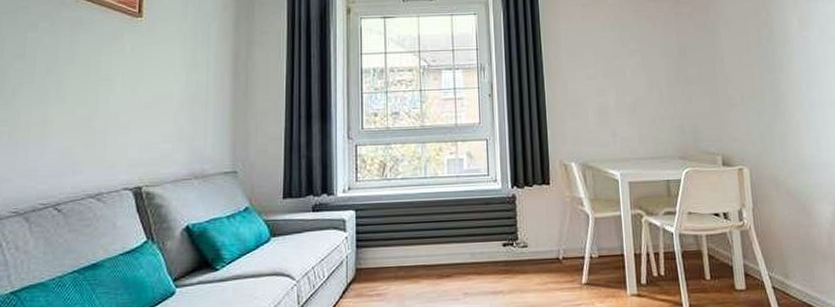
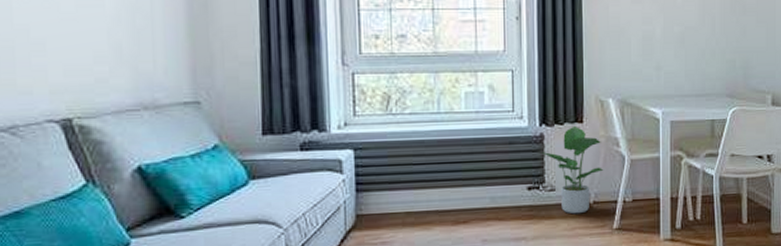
potted plant: none [515,187,571,270] -> present [542,125,604,214]

